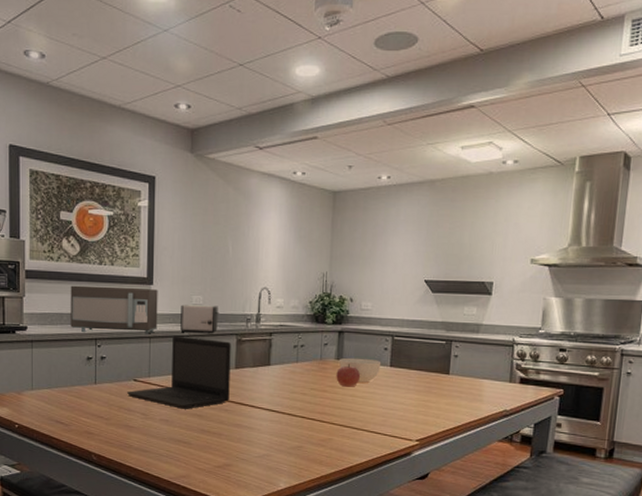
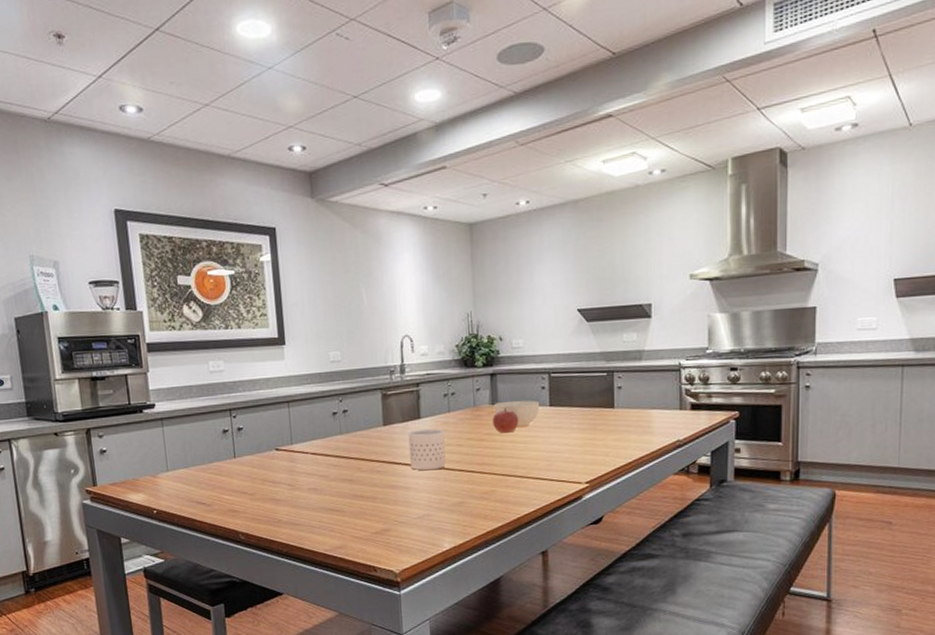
microwave: present [70,285,158,335] -> none [197,349,295,403]
laptop: present [126,335,231,409] -> none [269,397,381,475]
toaster: present [180,304,219,334] -> none [318,360,360,393]
mug: none [256,376,291,414] -> present [408,429,446,471]

